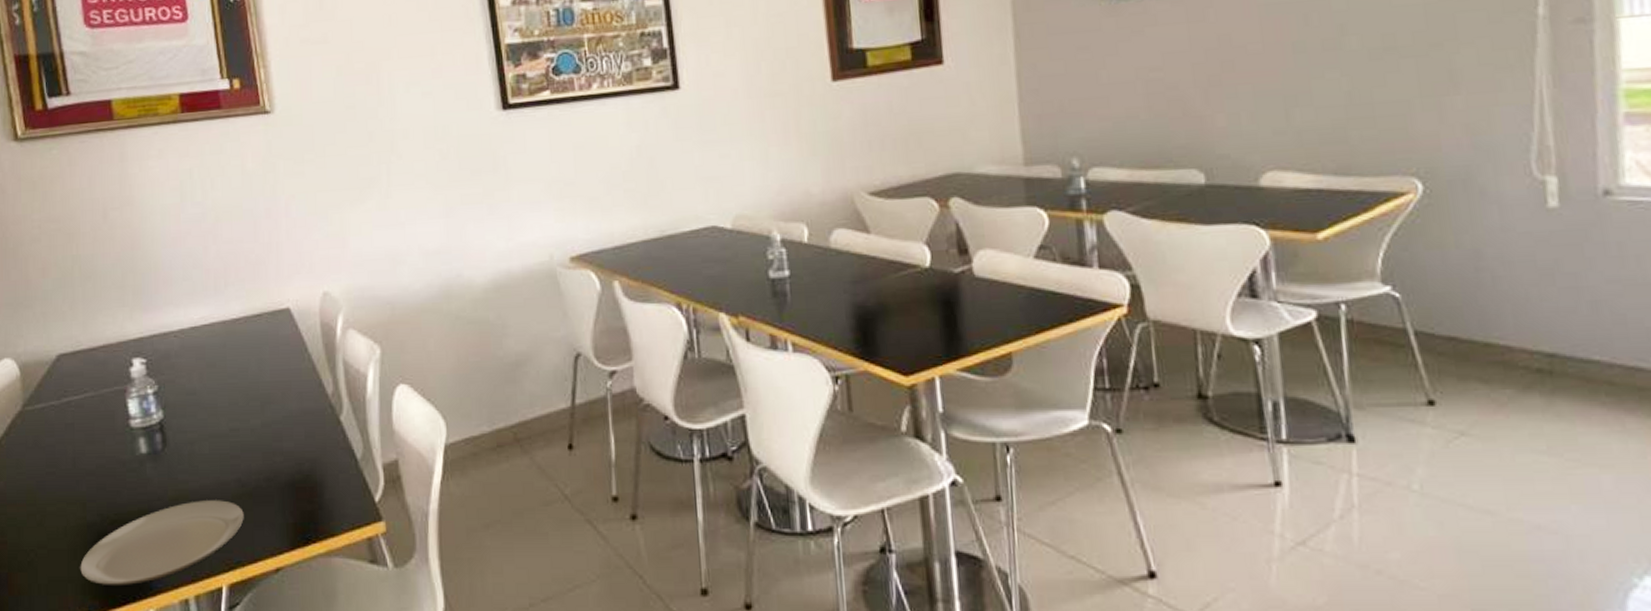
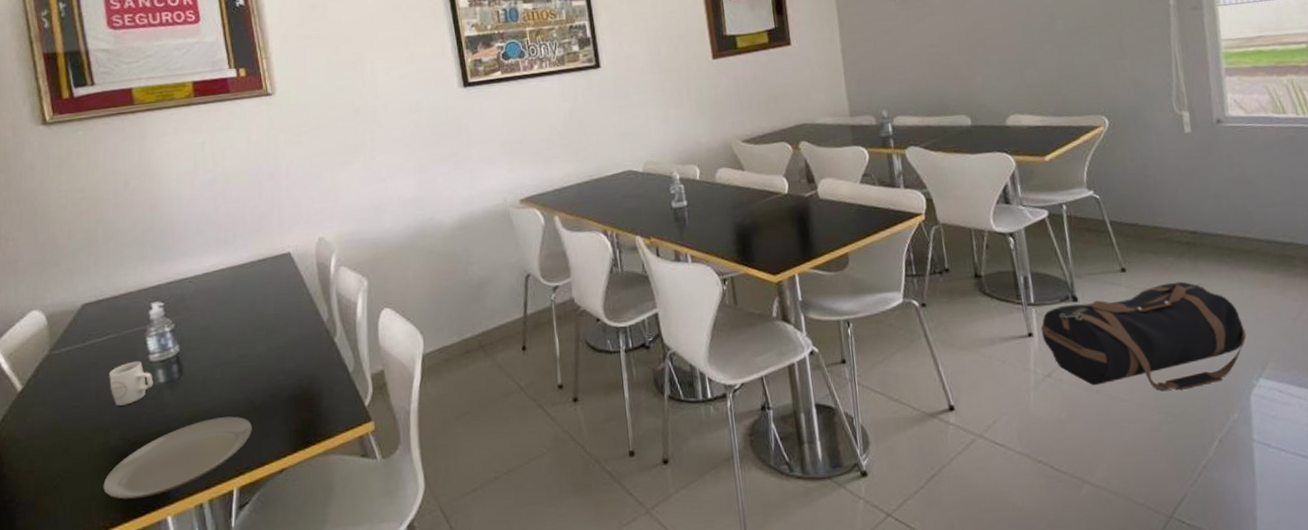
mug: none [86,425,135,476] -> present [109,361,154,406]
duffel bag: none [1294,425,1628,581] -> present [1040,281,1247,391]

